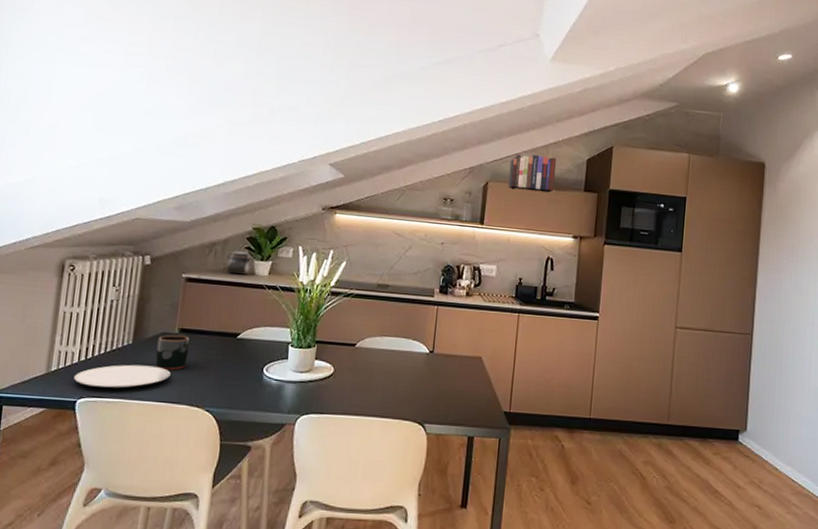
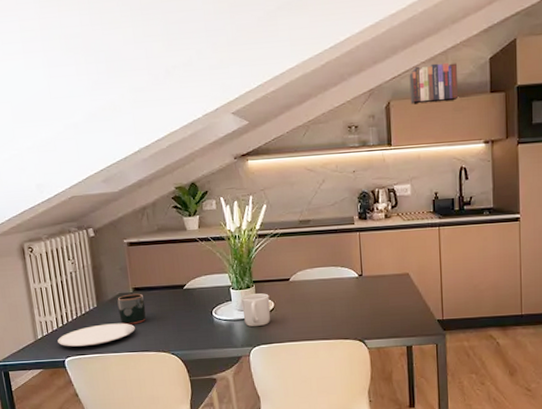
jar: present [226,251,252,275] -> none [158,211,182,233]
mug: none [297,354,330,392] -> present [241,293,271,327]

